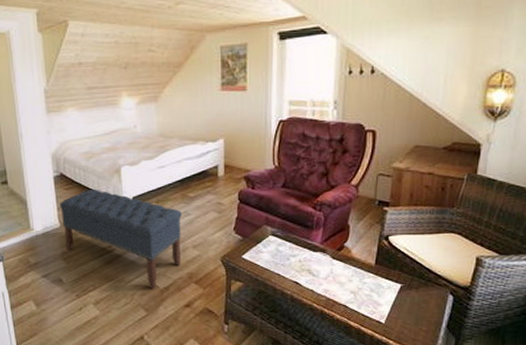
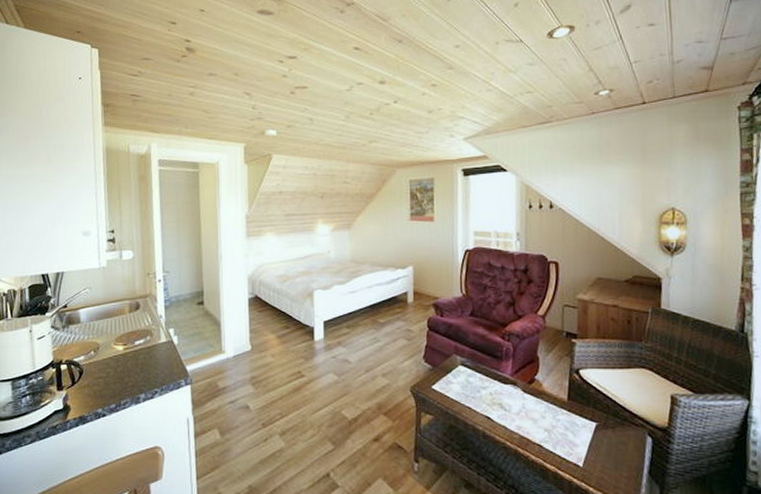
bench: present [60,188,182,289] -> none [252,312,372,420]

